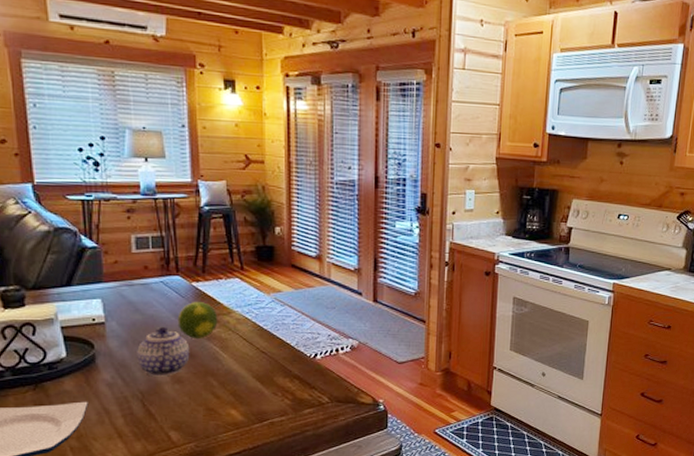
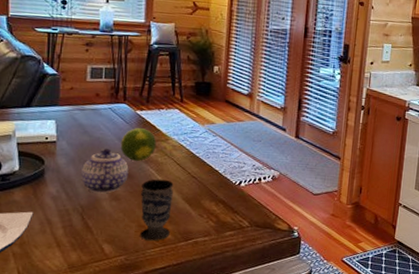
cup: none [206,357,242,425] -> present [139,179,174,241]

